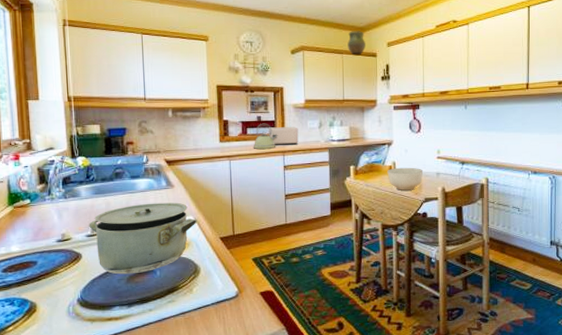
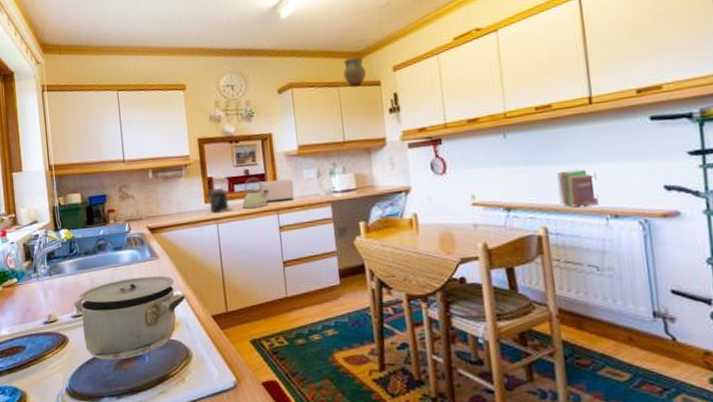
canister: none [223,129,245,153] -> present [208,187,233,215]
bowl: present [387,167,424,191] -> none [407,219,455,250]
books: none [499,137,525,165] -> present [557,169,600,208]

